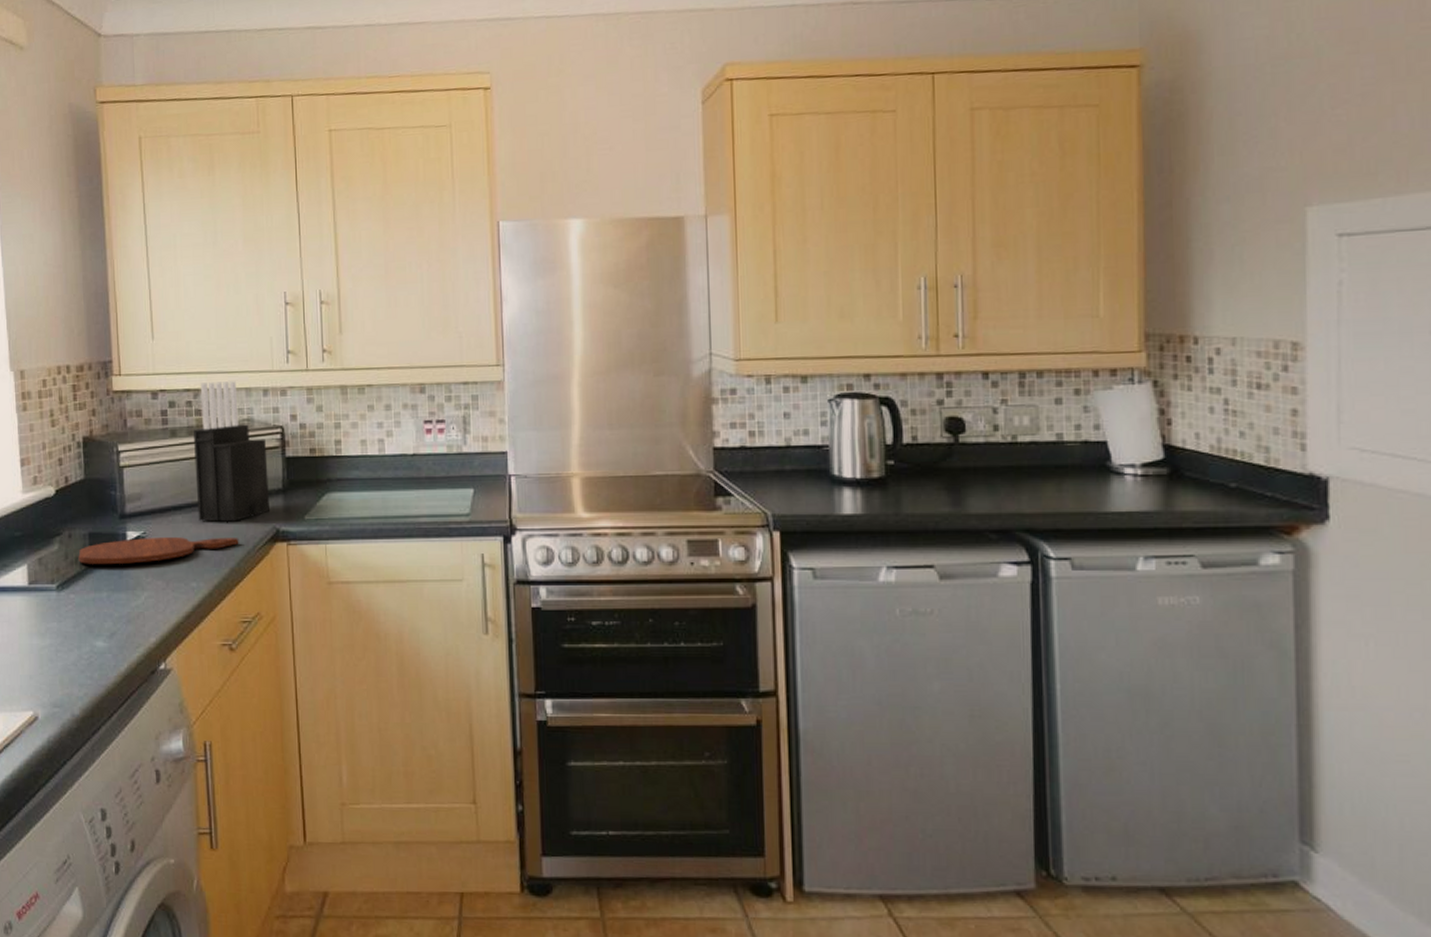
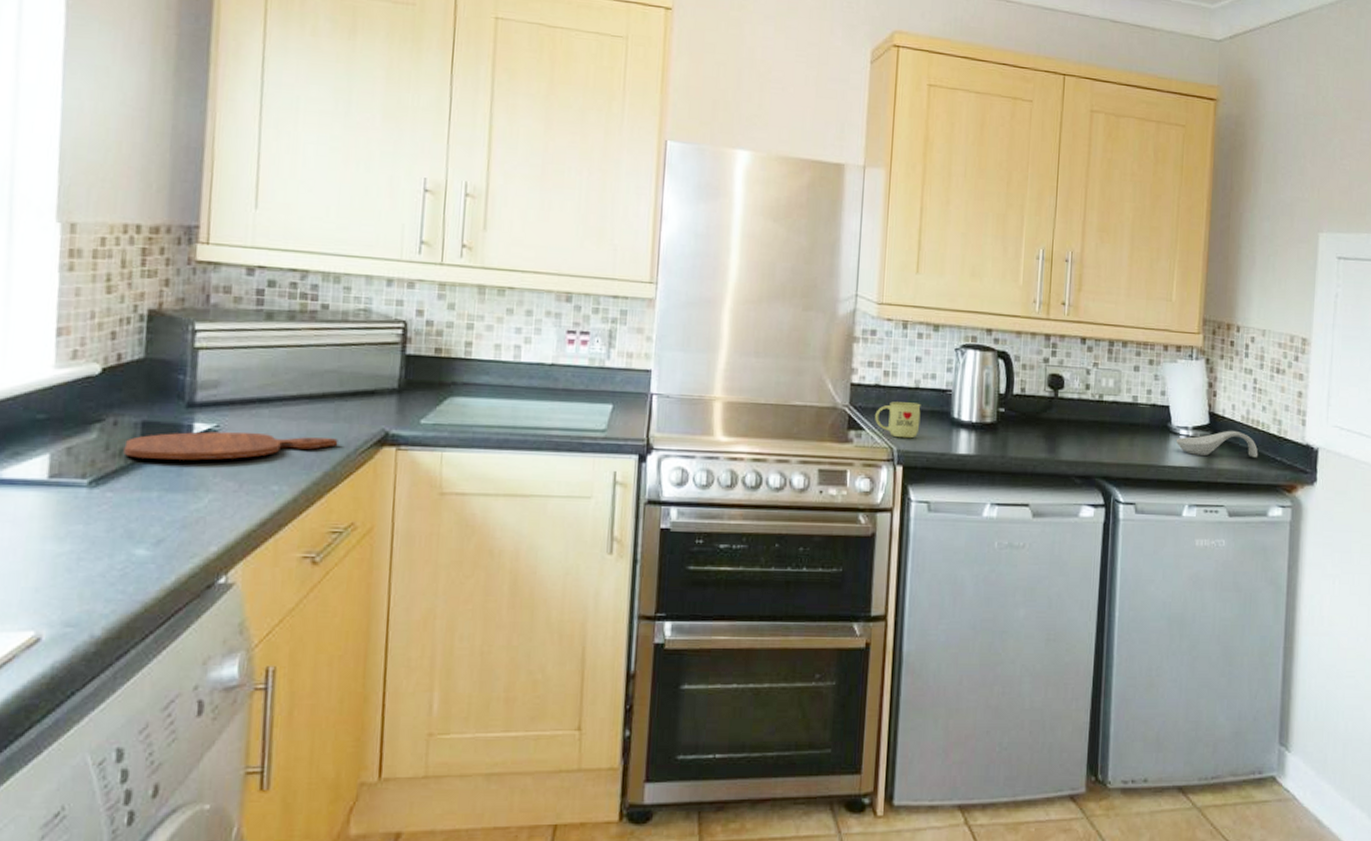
knife block: present [192,381,269,522] -> none [289,263,384,420]
mug: none [743,462,795,502] -> present [875,401,921,439]
spoon rest: none [1119,464,1239,497] -> present [1176,430,1259,458]

